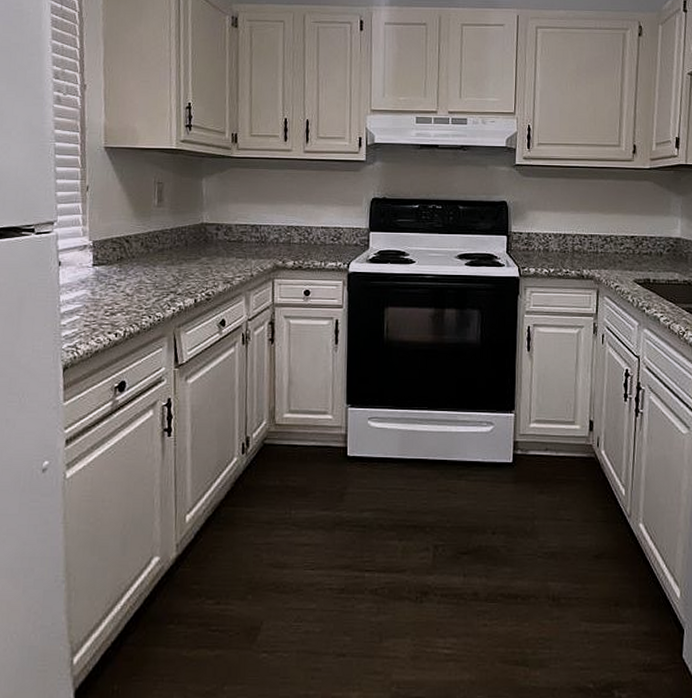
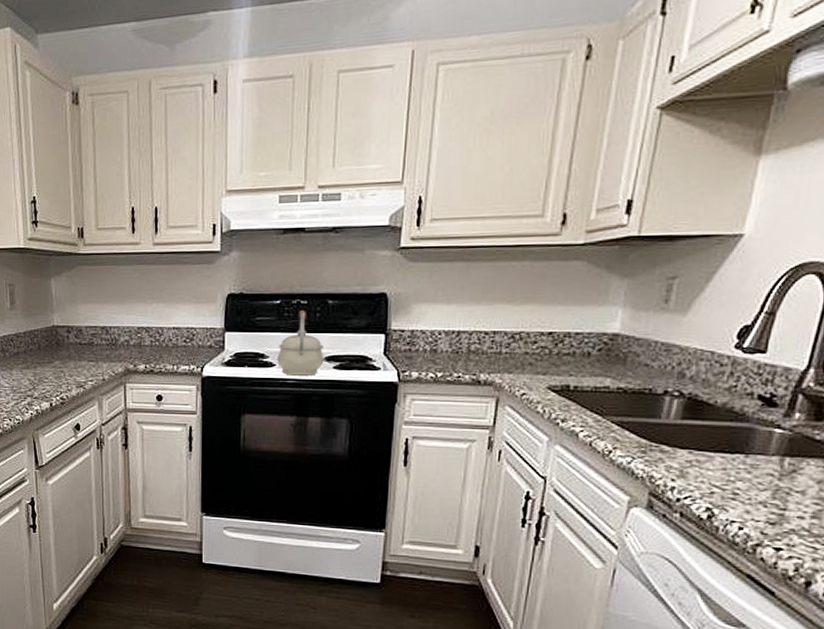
kettle: none [417,214,457,271] -> present [277,310,324,376]

